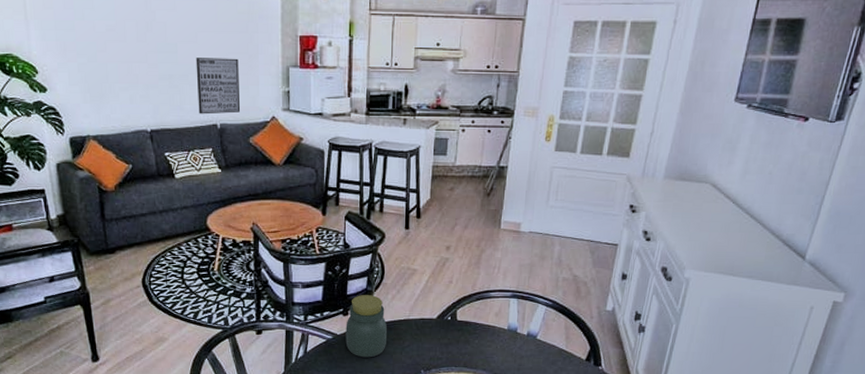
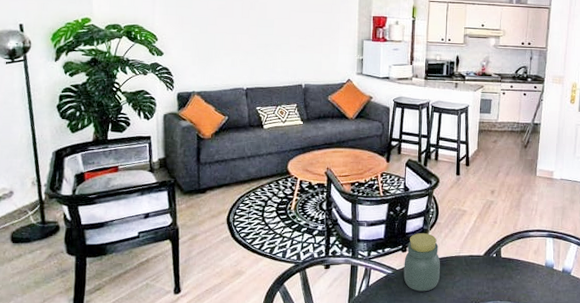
wall art: present [195,58,241,115] -> none [287,31,323,76]

